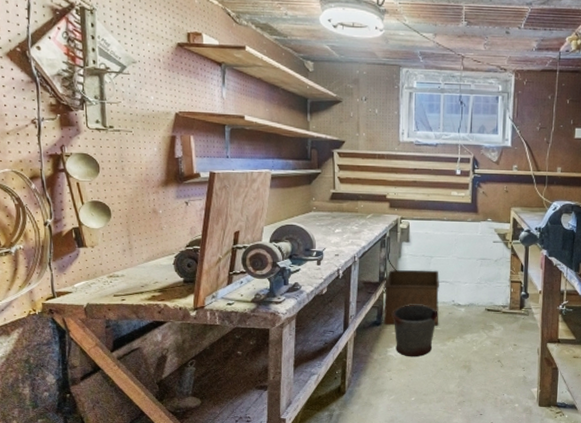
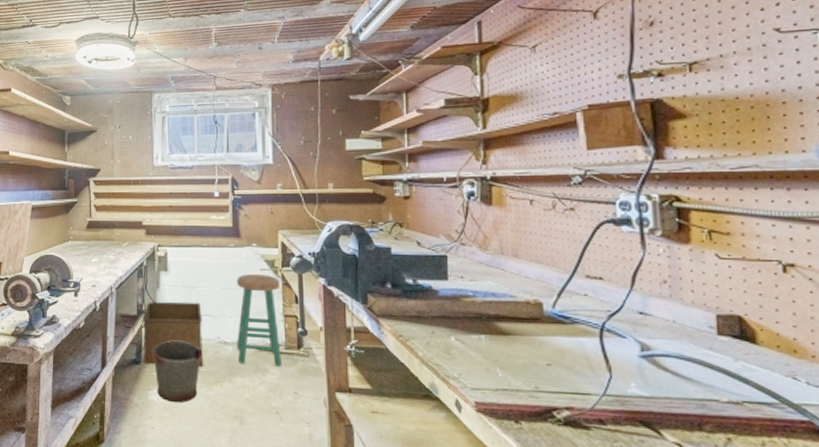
stool: none [469,246,510,324] -> present [237,274,281,367]

